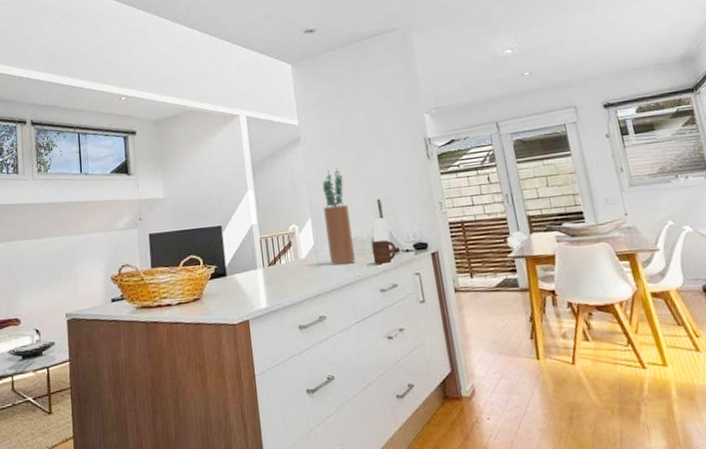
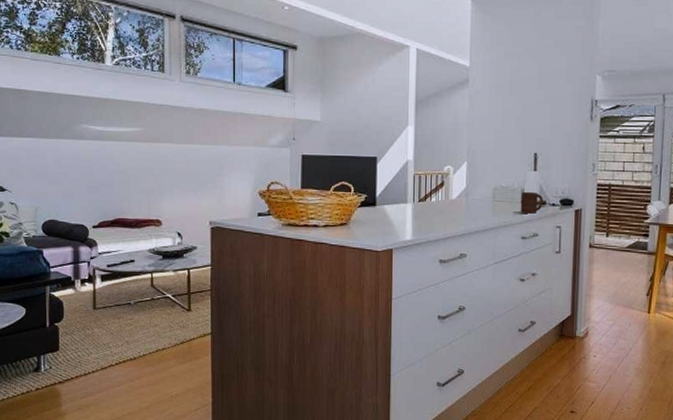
vase: present [322,167,355,265] -> none [478,115,506,210]

